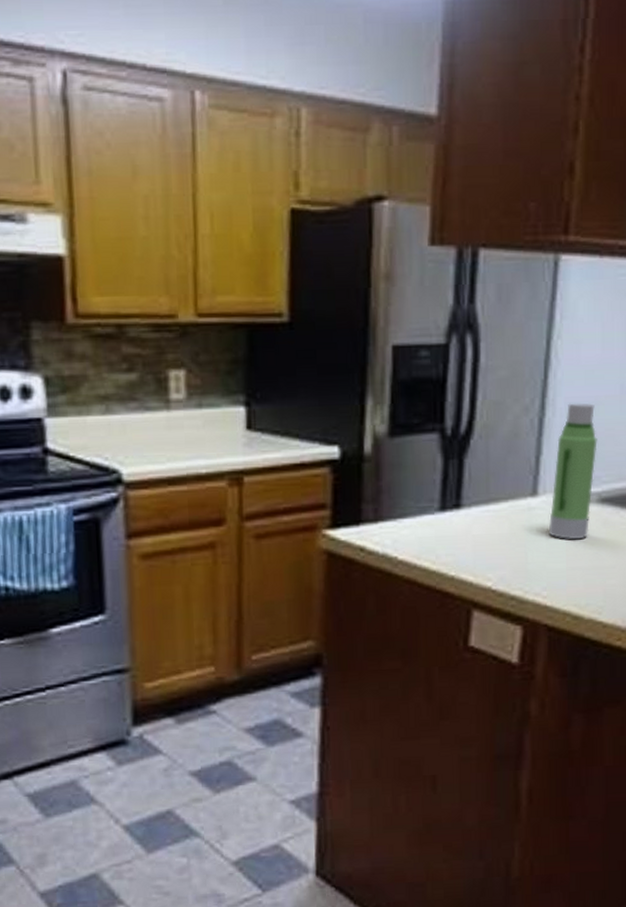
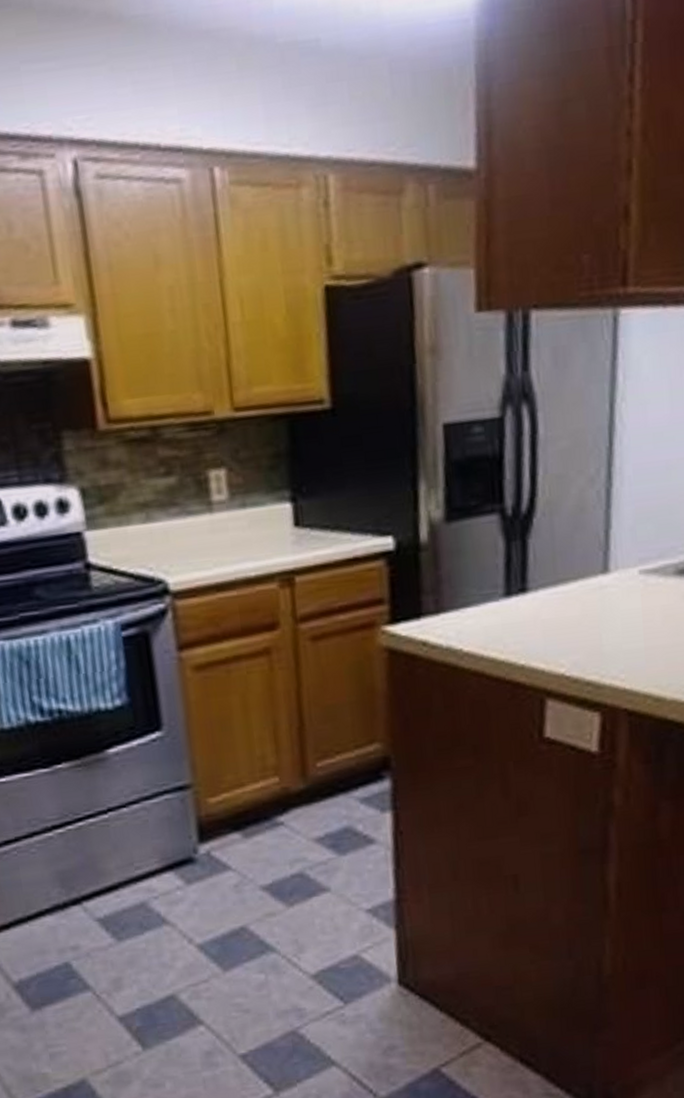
water bottle: present [548,403,597,540] -> none [623,468,671,617]

